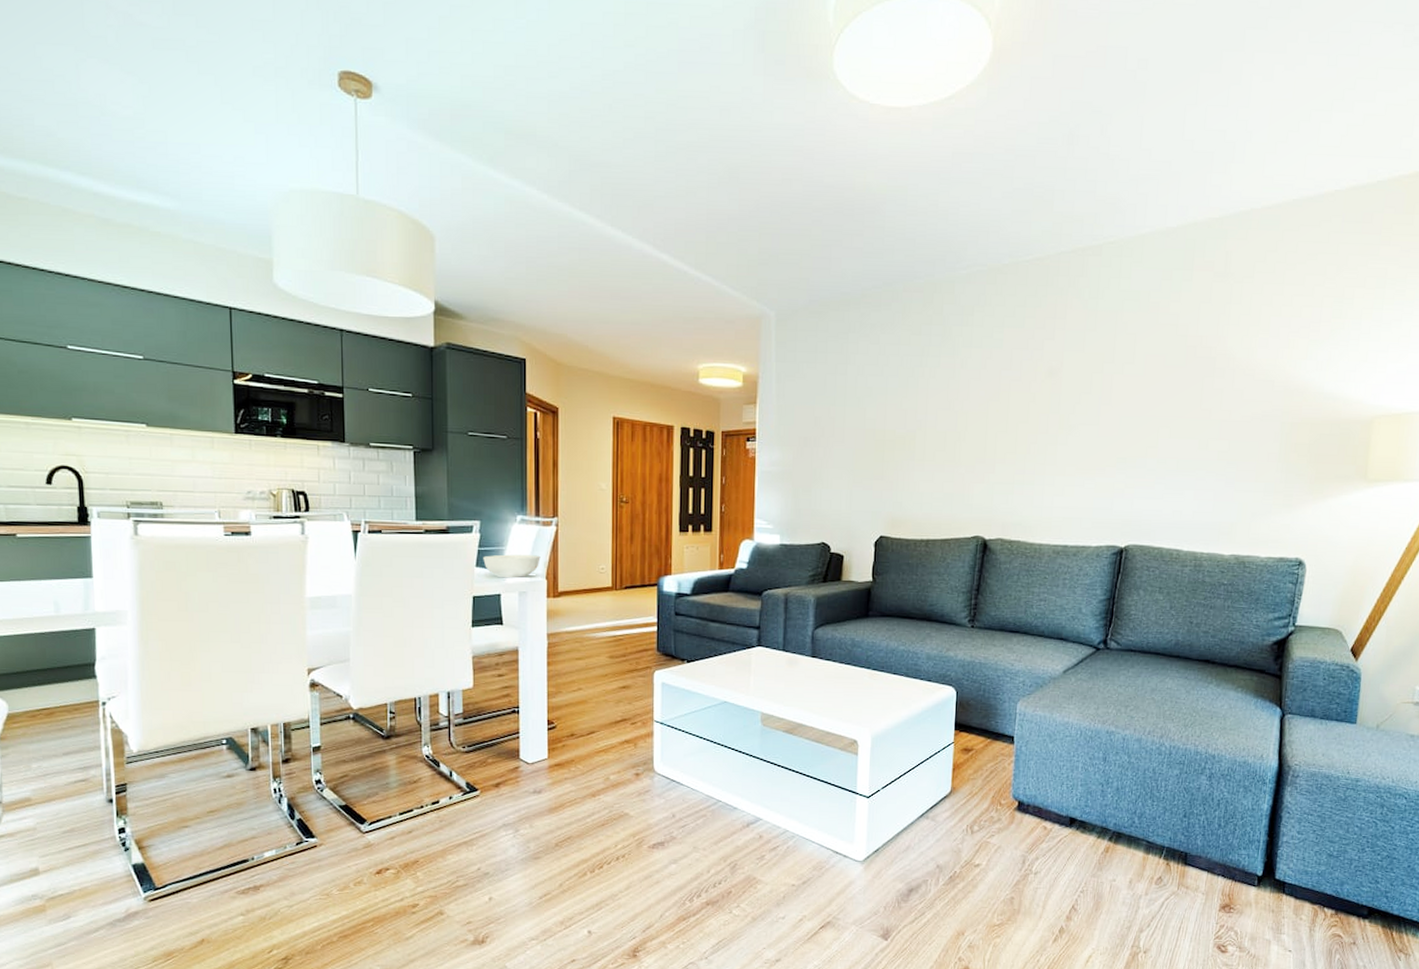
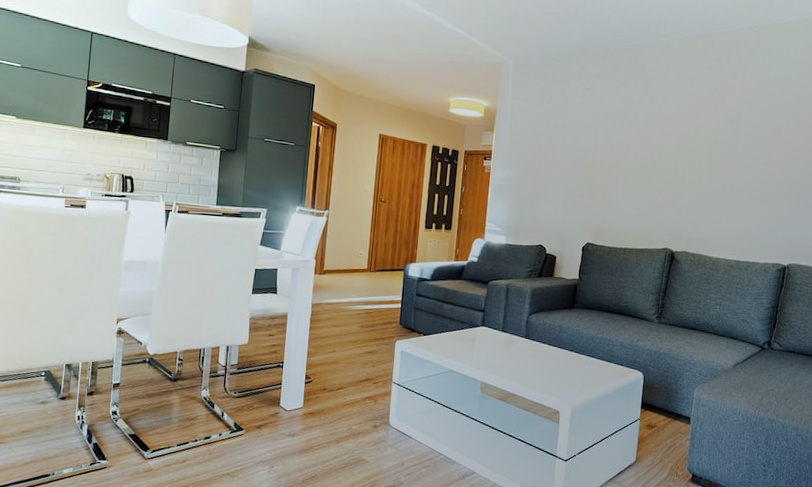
bowl: present [483,554,541,579] -> none [266,237,312,257]

